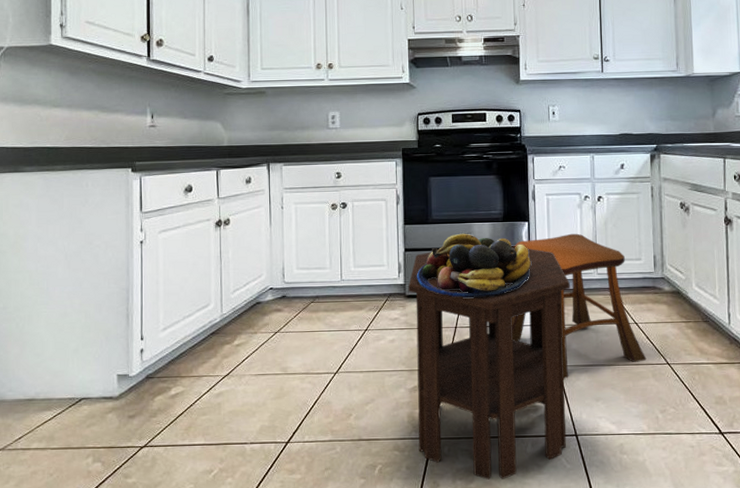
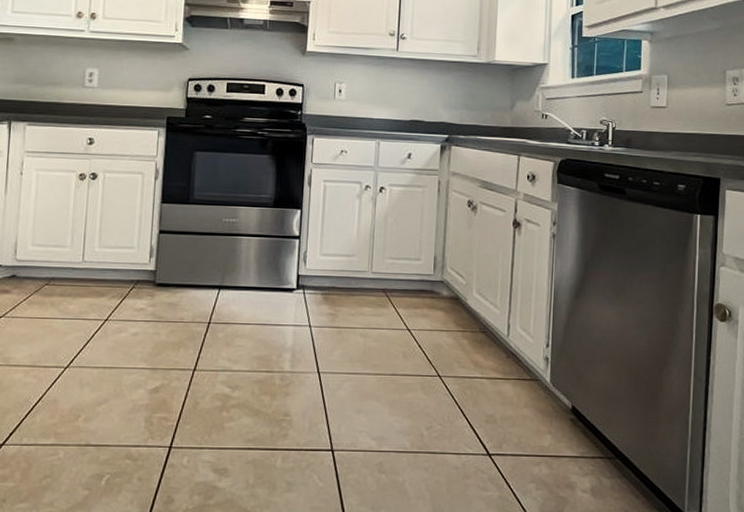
side table: present [409,246,570,480] -> none [154,236,341,496]
fruit bowl: present [416,233,531,298] -> none [169,217,300,290]
stool: present [512,233,647,379] -> none [271,226,417,387]

